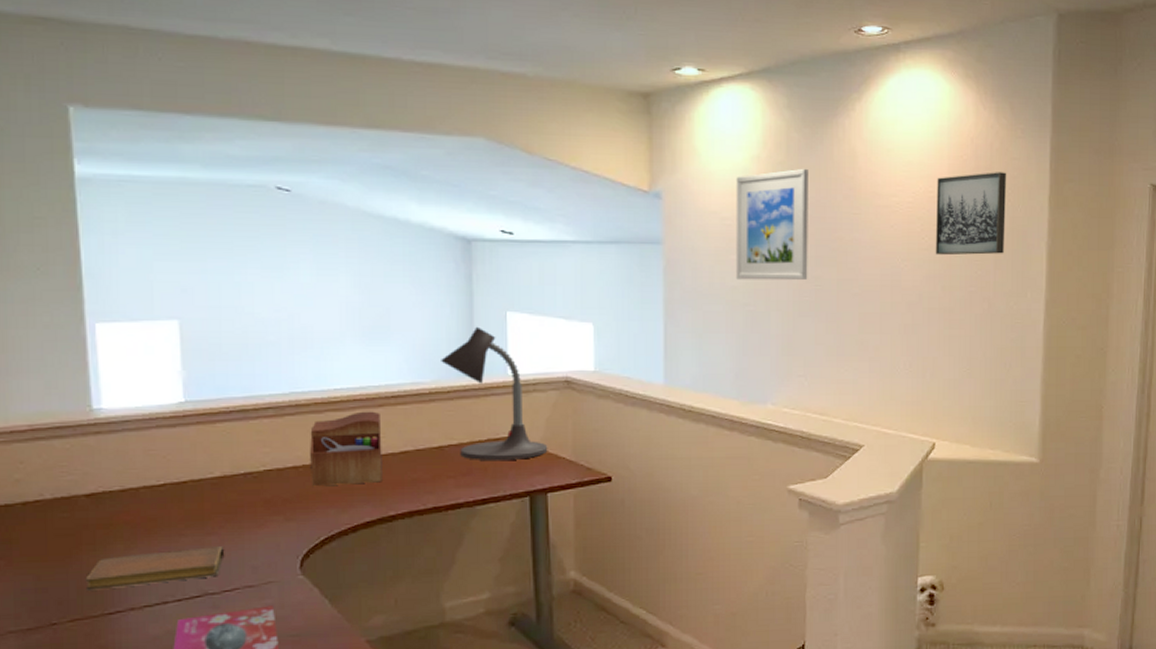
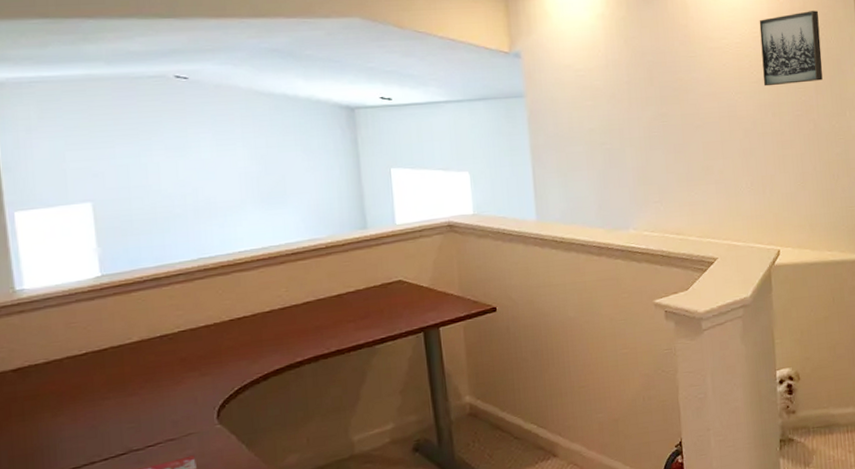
notebook: present [85,546,225,591] -> none [15,405,146,459]
sewing box: present [310,411,382,487] -> none [219,268,288,342]
desk lamp: present [441,326,548,460] -> none [334,184,437,304]
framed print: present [735,168,808,281] -> none [585,21,655,123]

